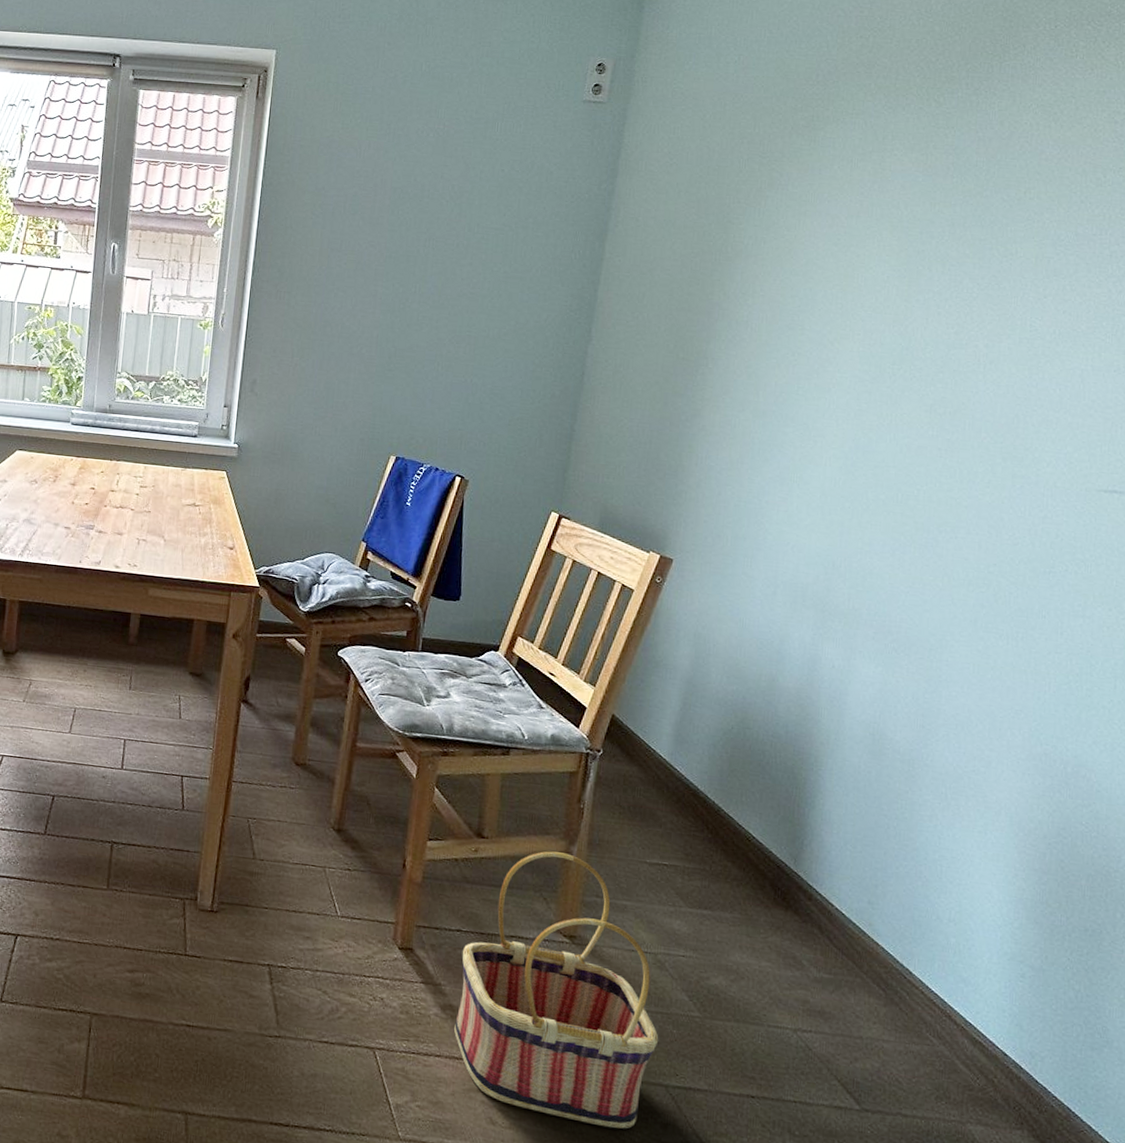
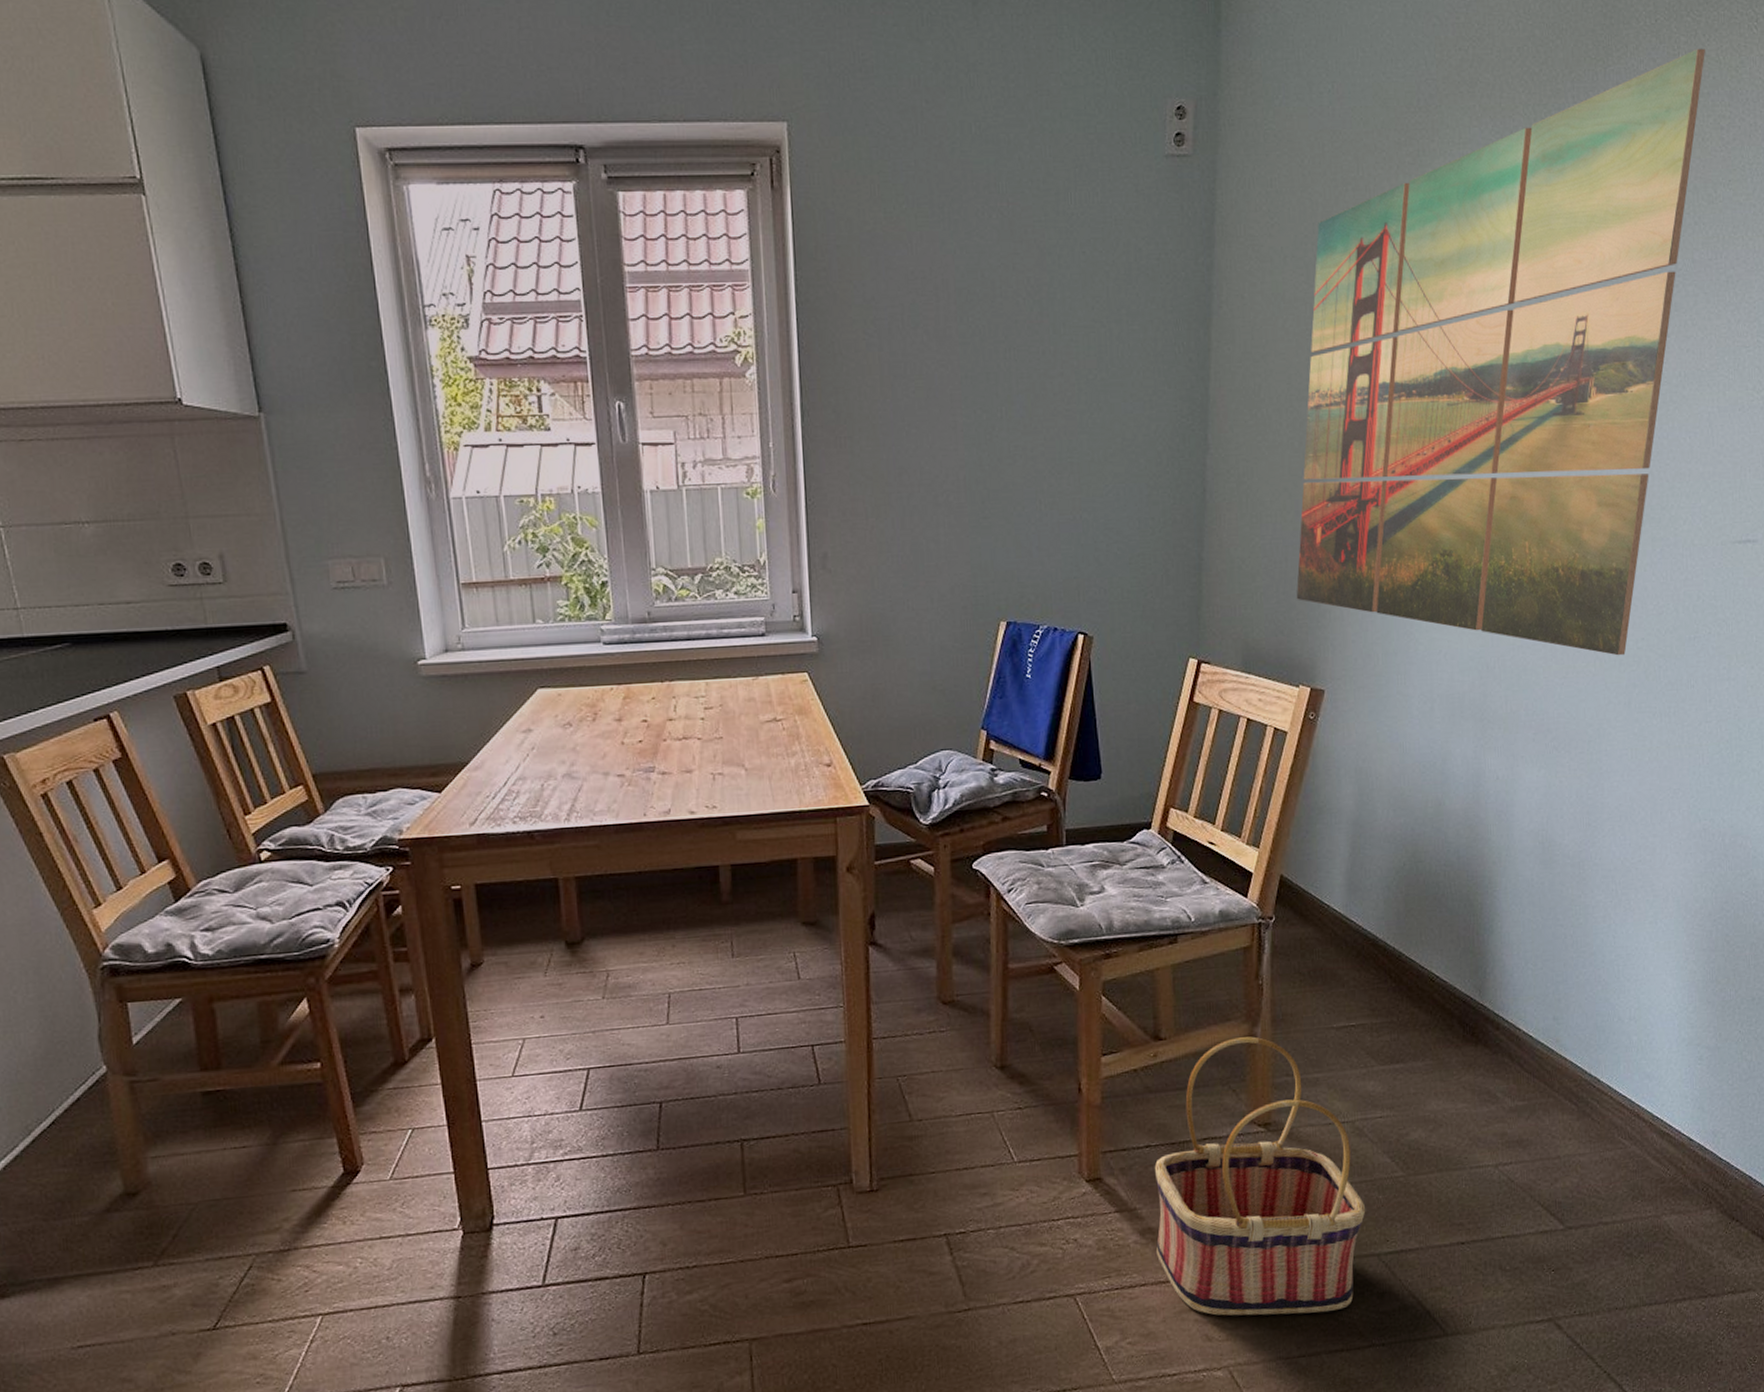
wall art: none [656,53,1104,577] -> present [1296,48,1705,656]

